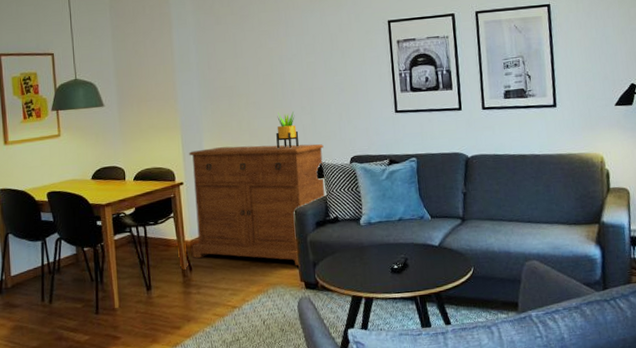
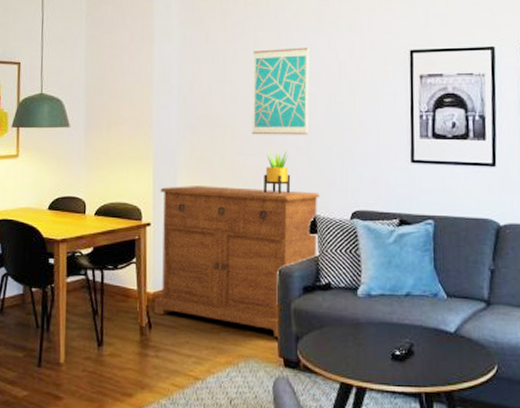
wall art: none [259,24,310,101] -> present [252,47,309,135]

